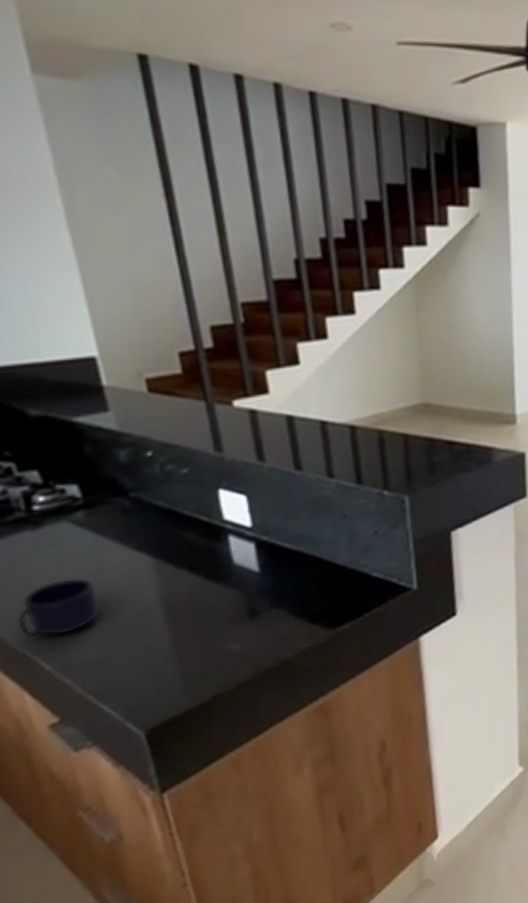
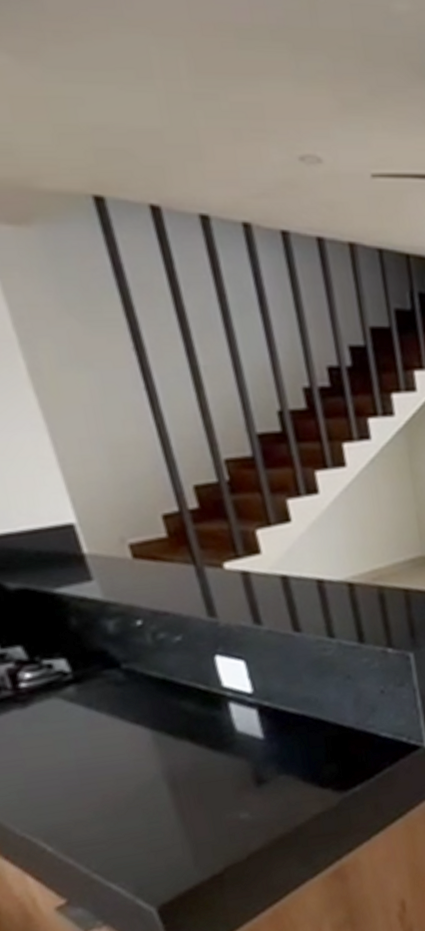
mug: present [16,577,101,639] -> none [12,754,101,821]

